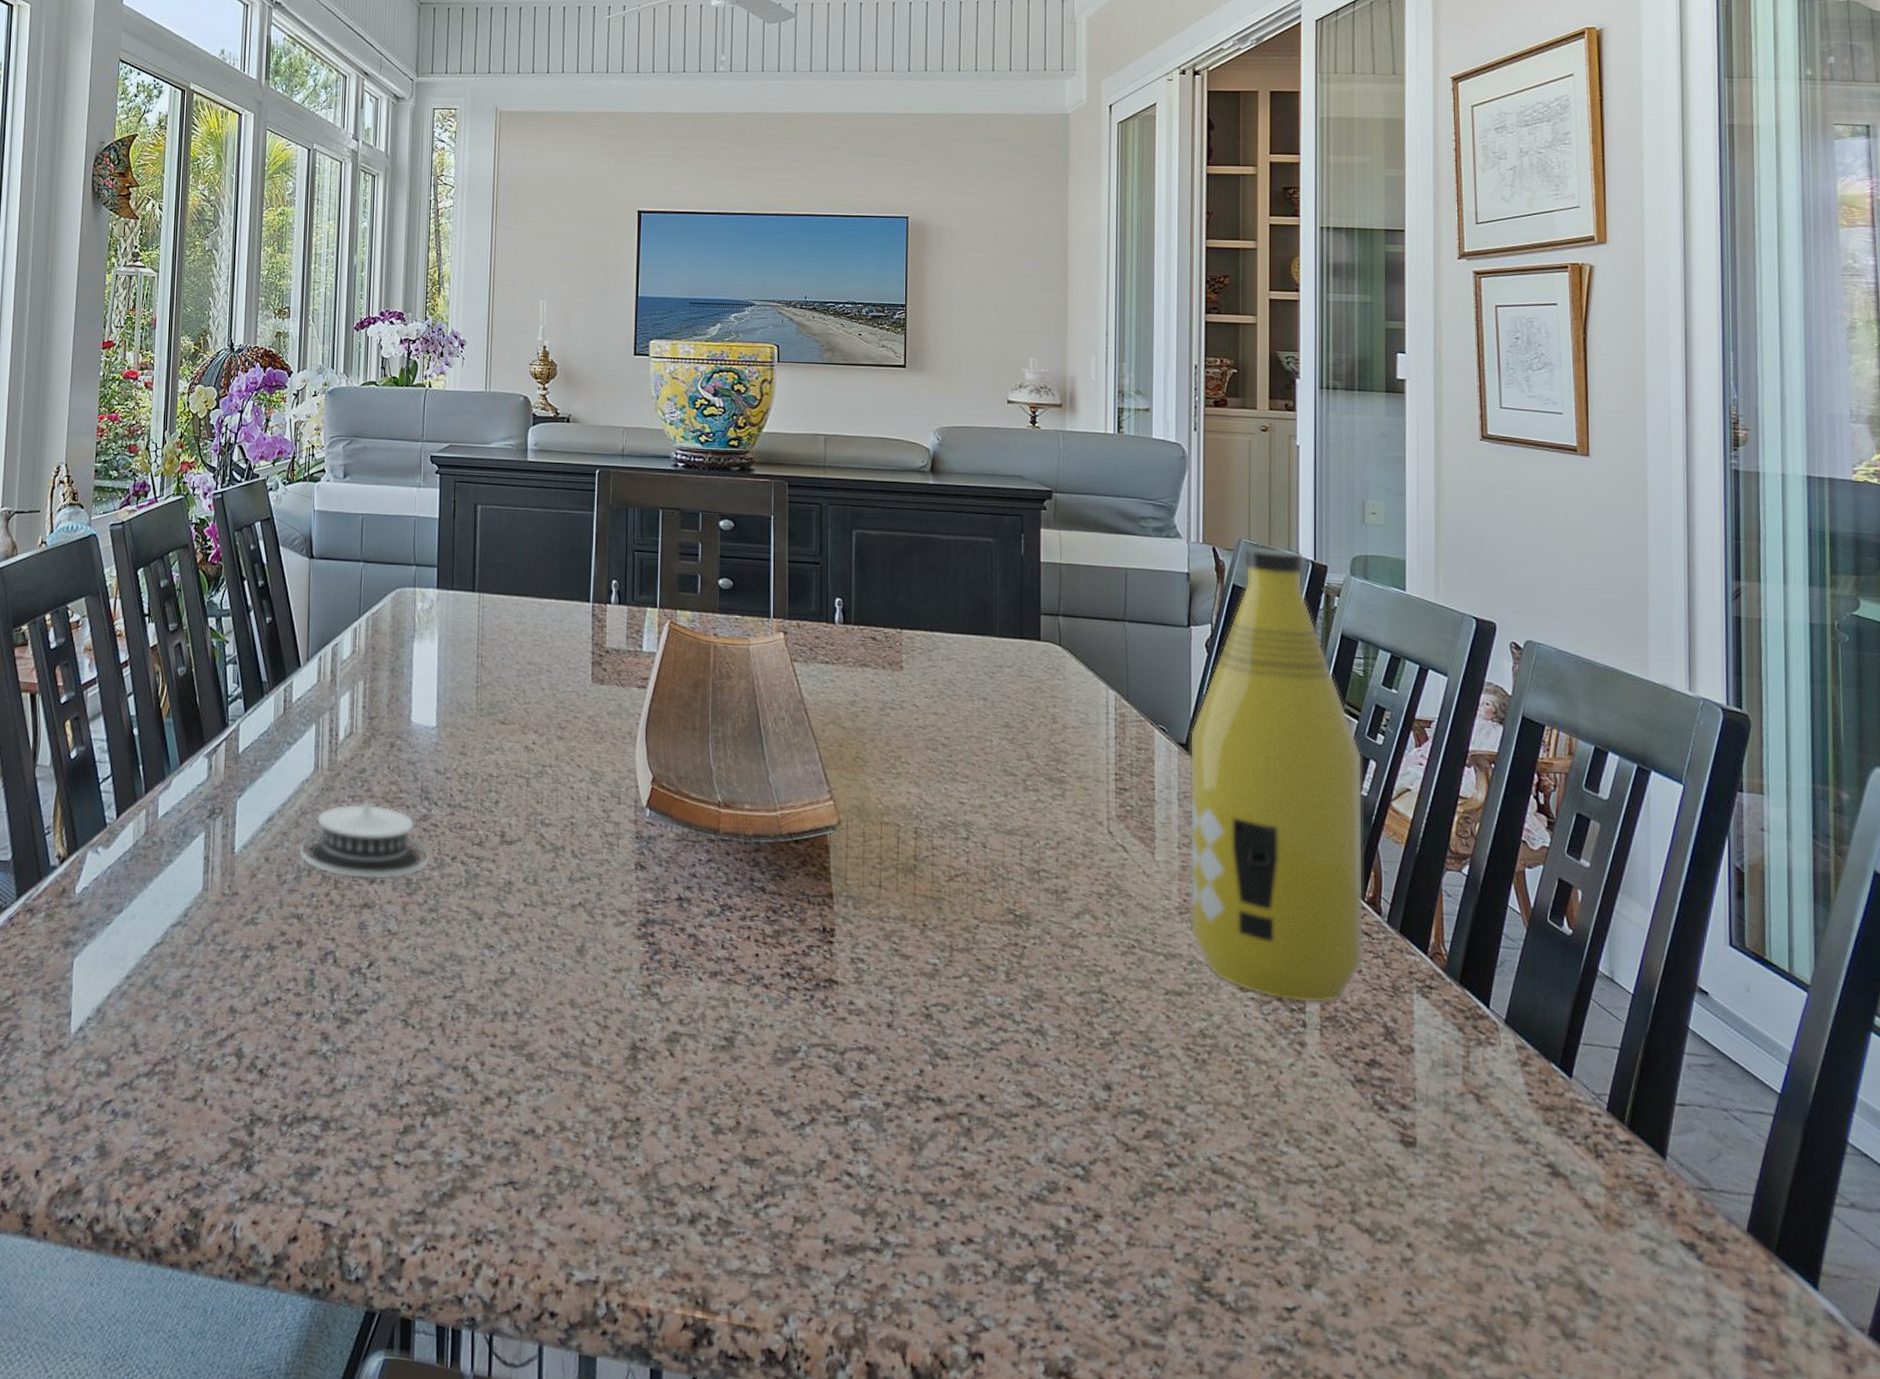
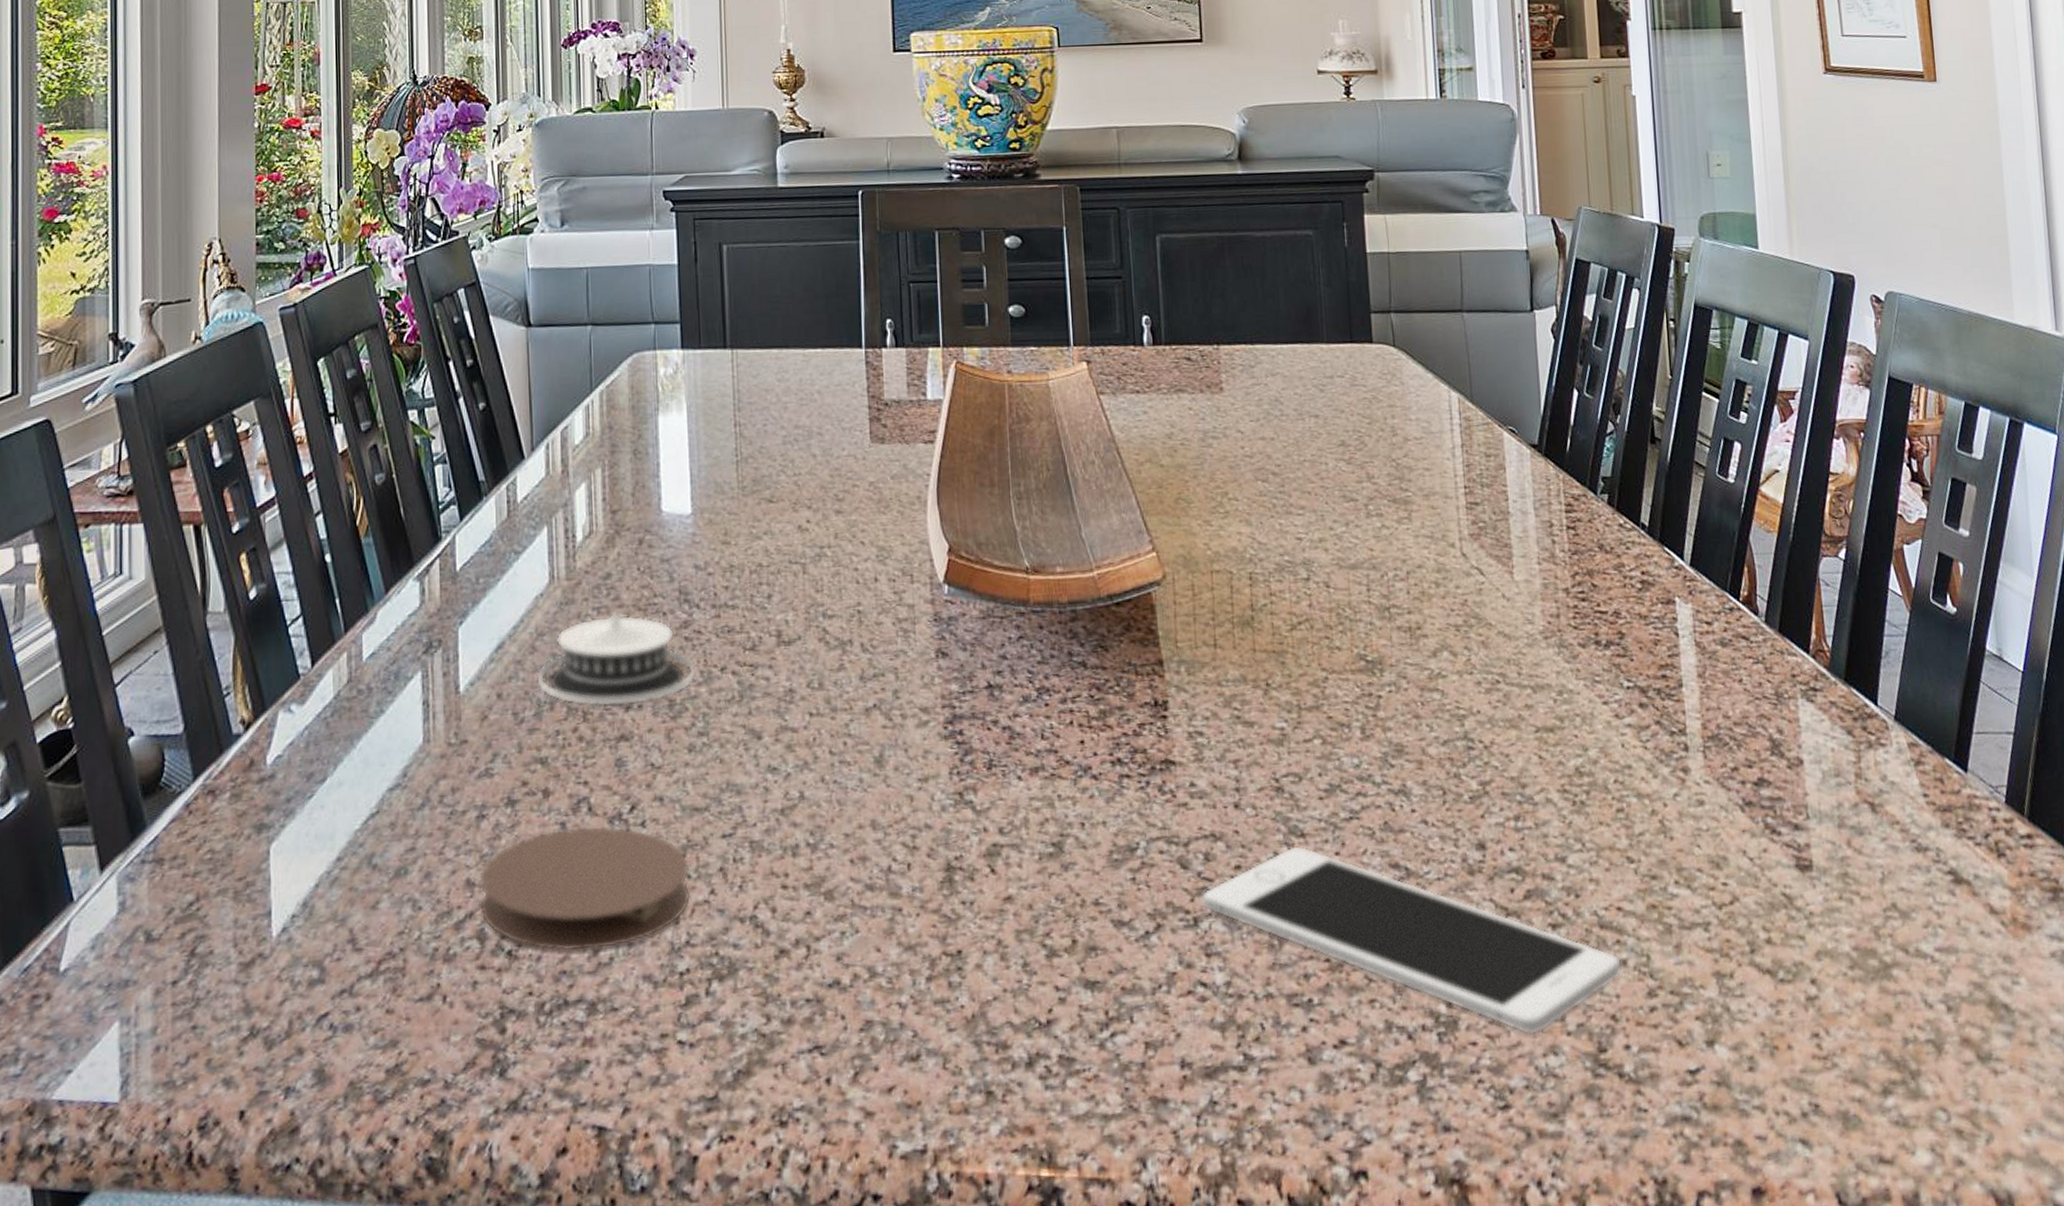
coaster: none [239,974,415,1078] -> present [479,825,691,952]
cell phone: none [852,1067,1229,1257] -> present [1201,846,1622,1035]
bottle: present [1189,547,1364,1004] -> none [1541,212,1743,724]

